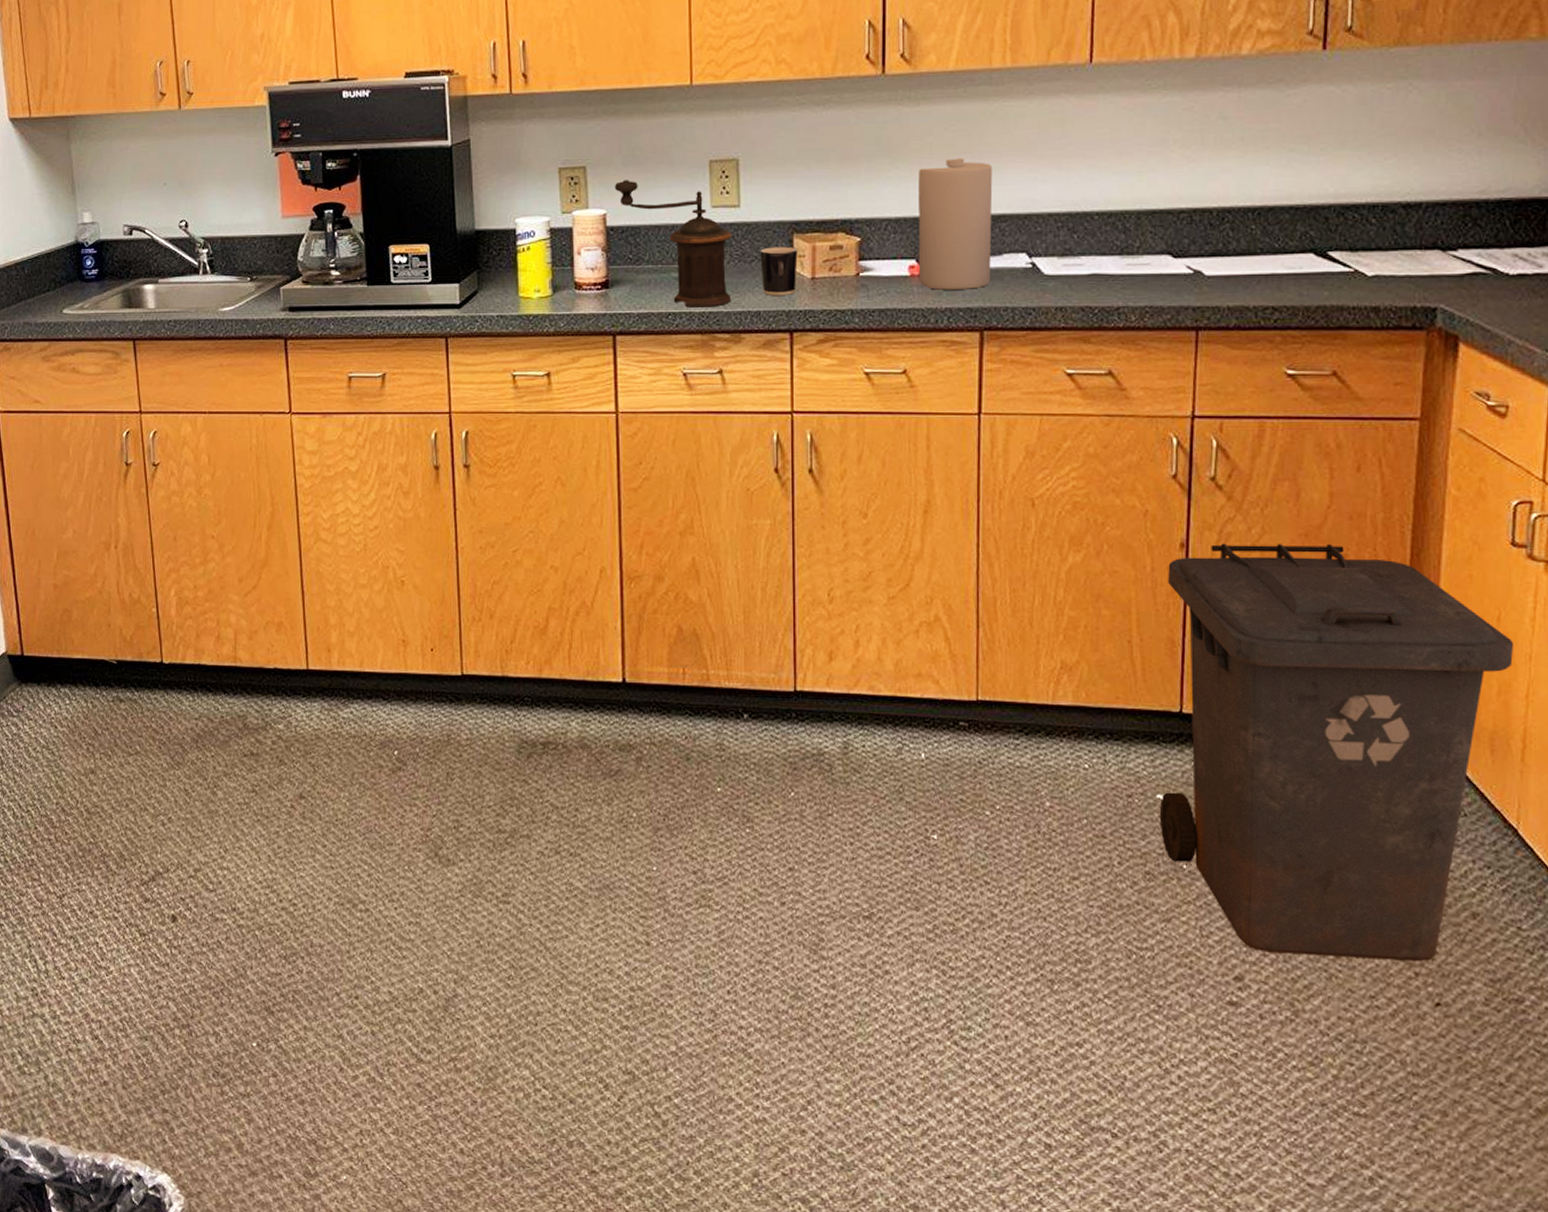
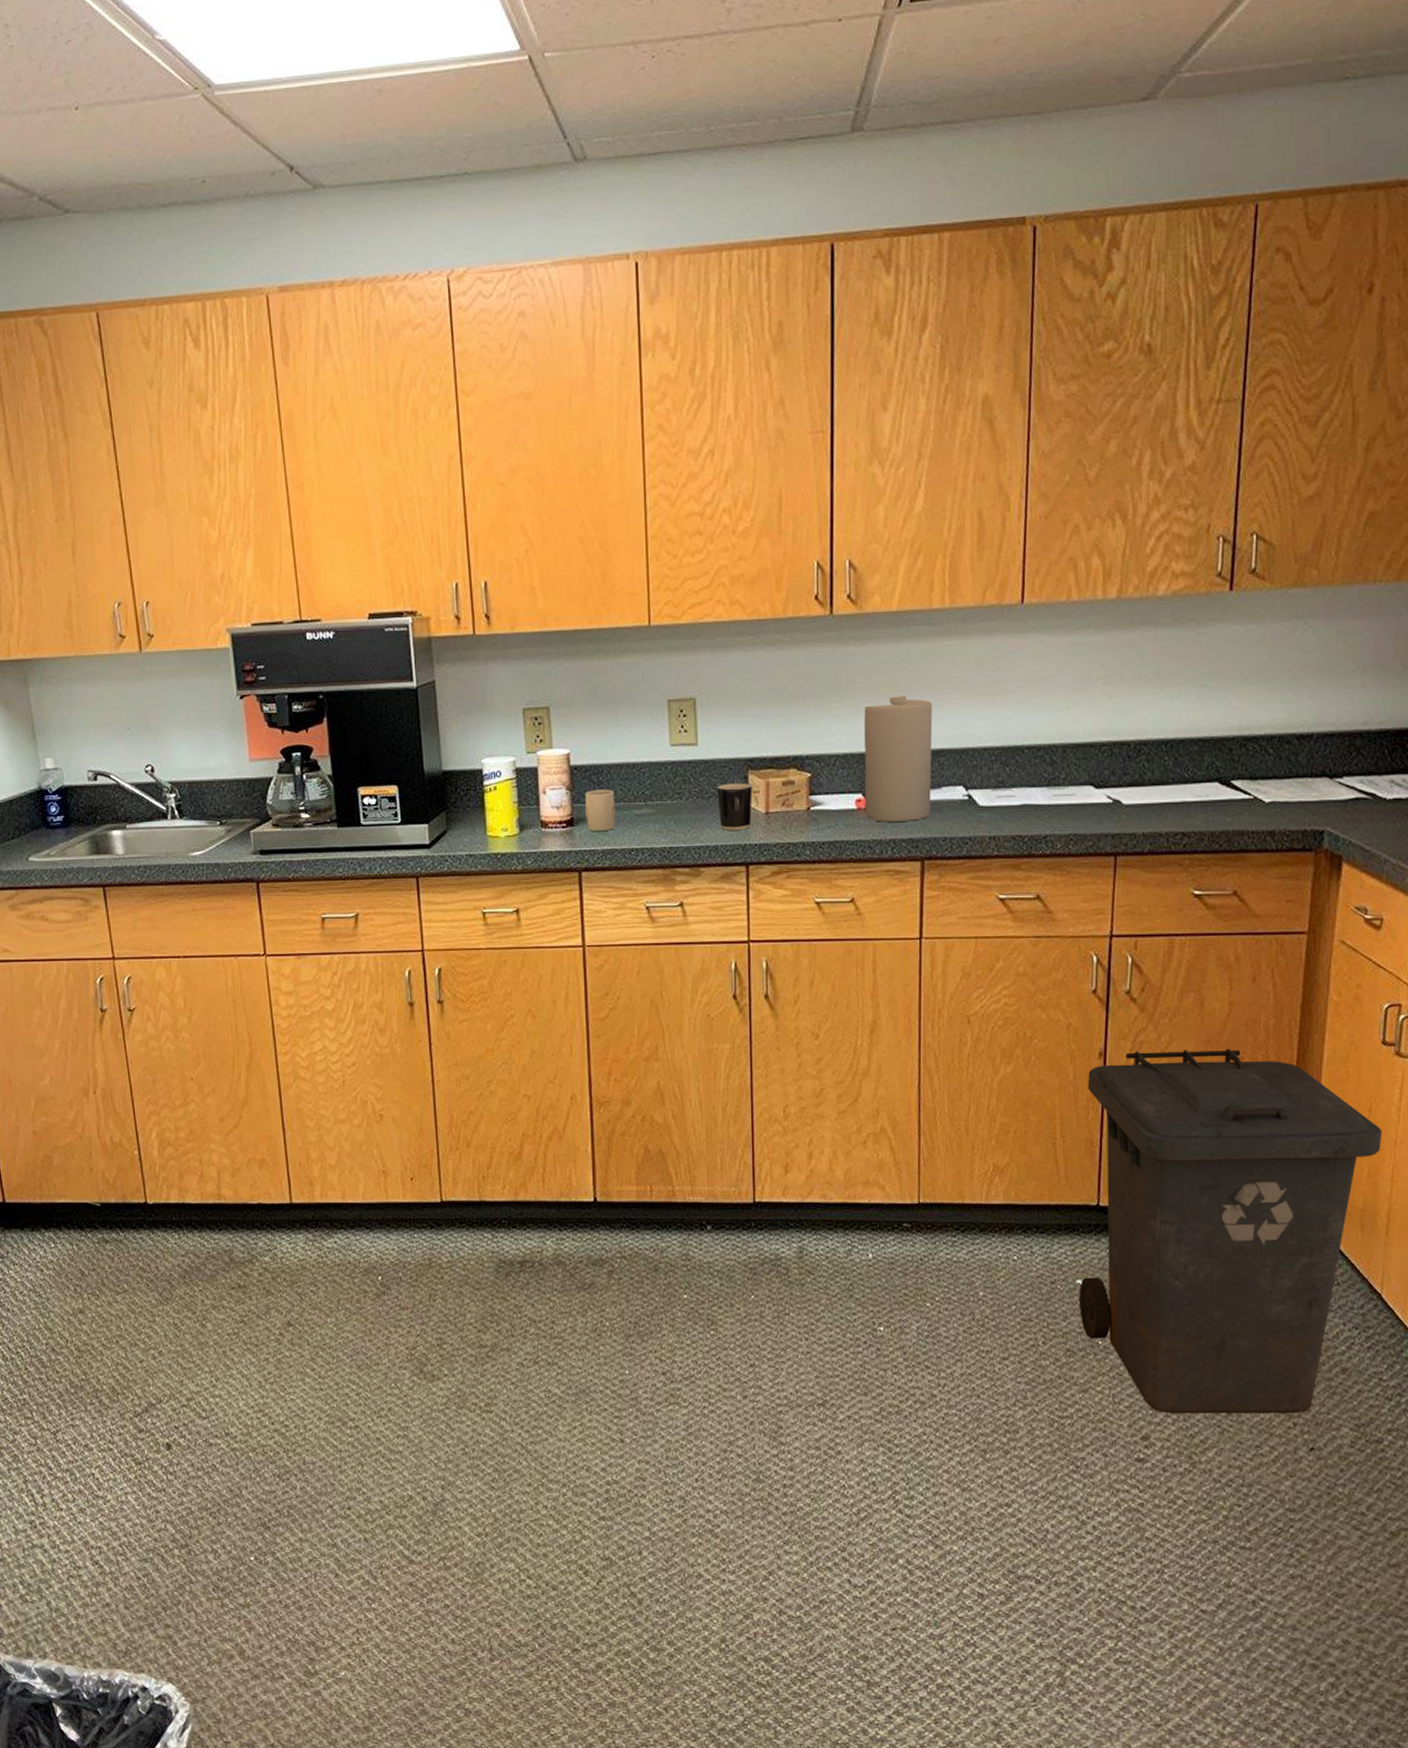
coffee grinder: present [614,180,732,307] -> none [577,720,691,843]
mug: none [621,251,653,294] -> present [585,789,616,831]

